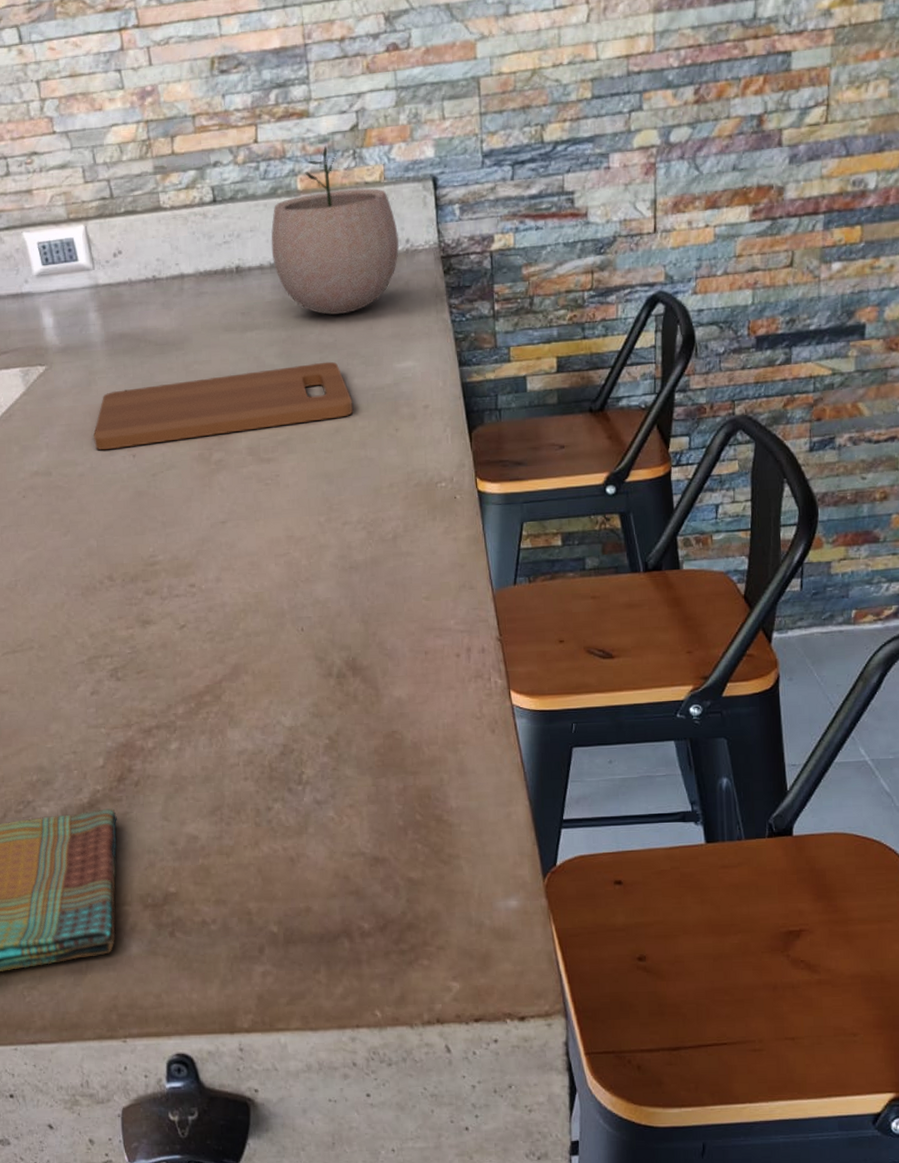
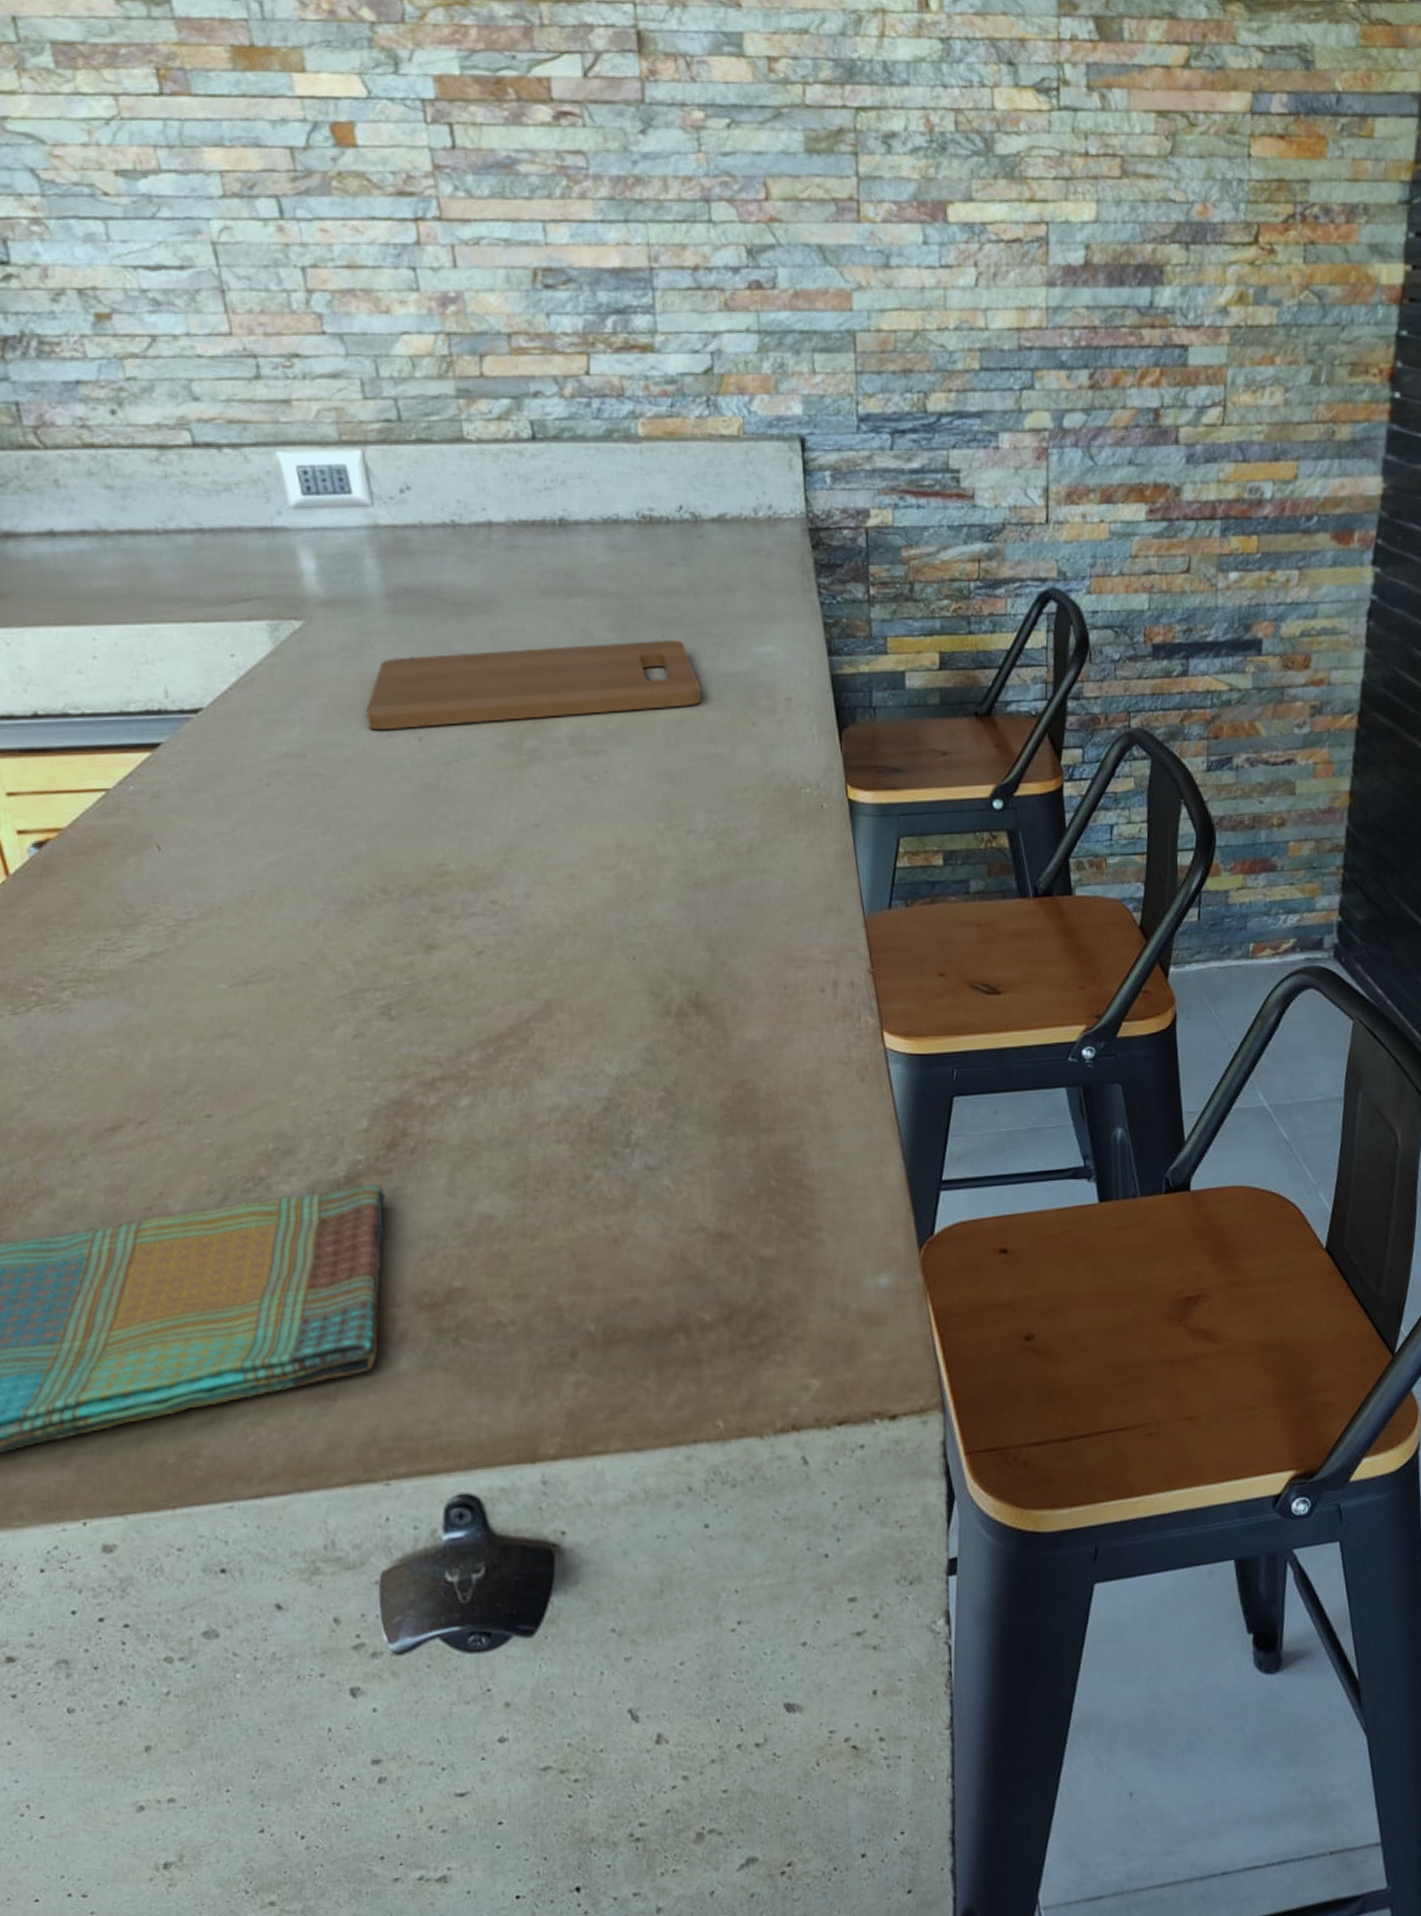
plant pot: present [271,145,399,315] -> none [604,387,760,585]

